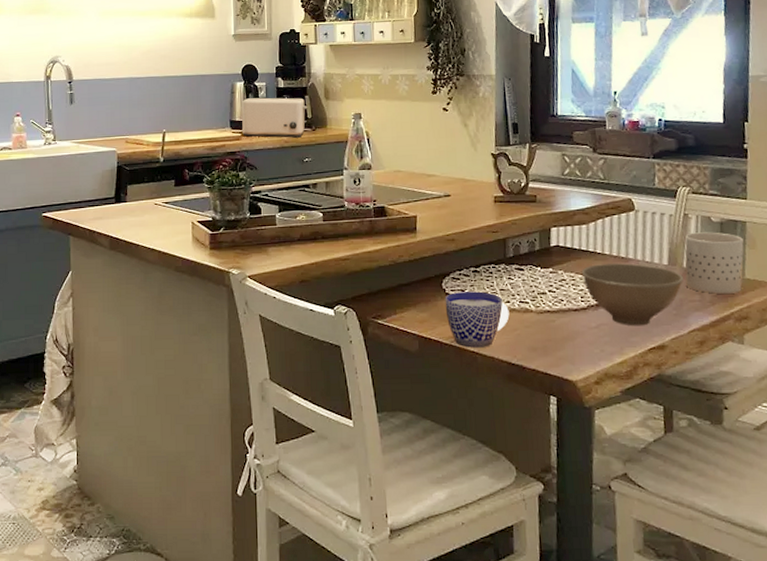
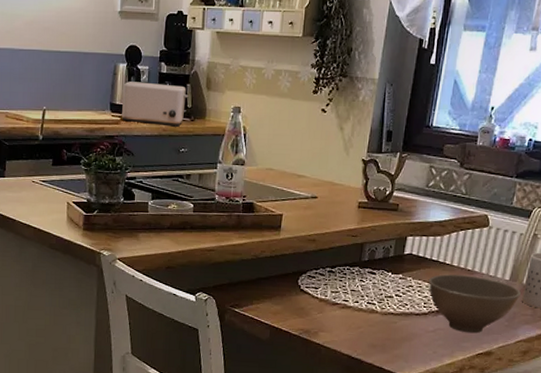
cup: present [445,291,510,348] -> none [298,289,357,341]

